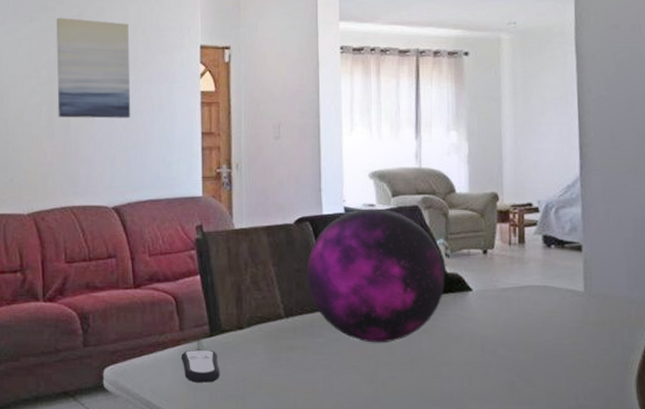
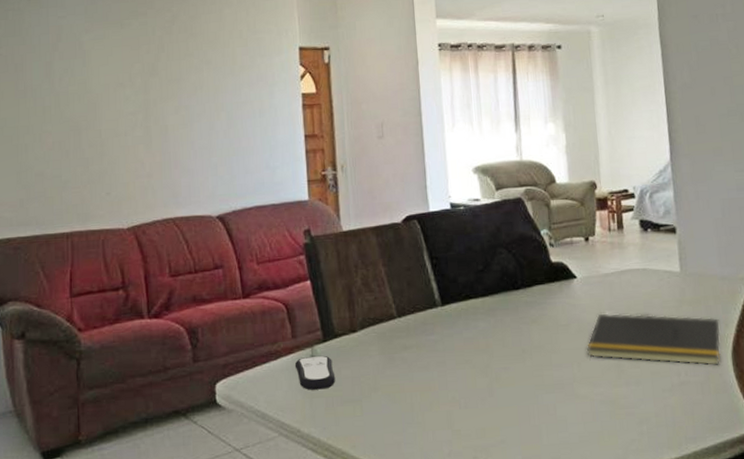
wall art: present [56,17,131,119] -> none [148,22,231,127]
decorative orb: present [306,208,445,343] -> none [416,202,551,337]
notepad: none [478,328,625,391] -> present [586,313,721,366]

